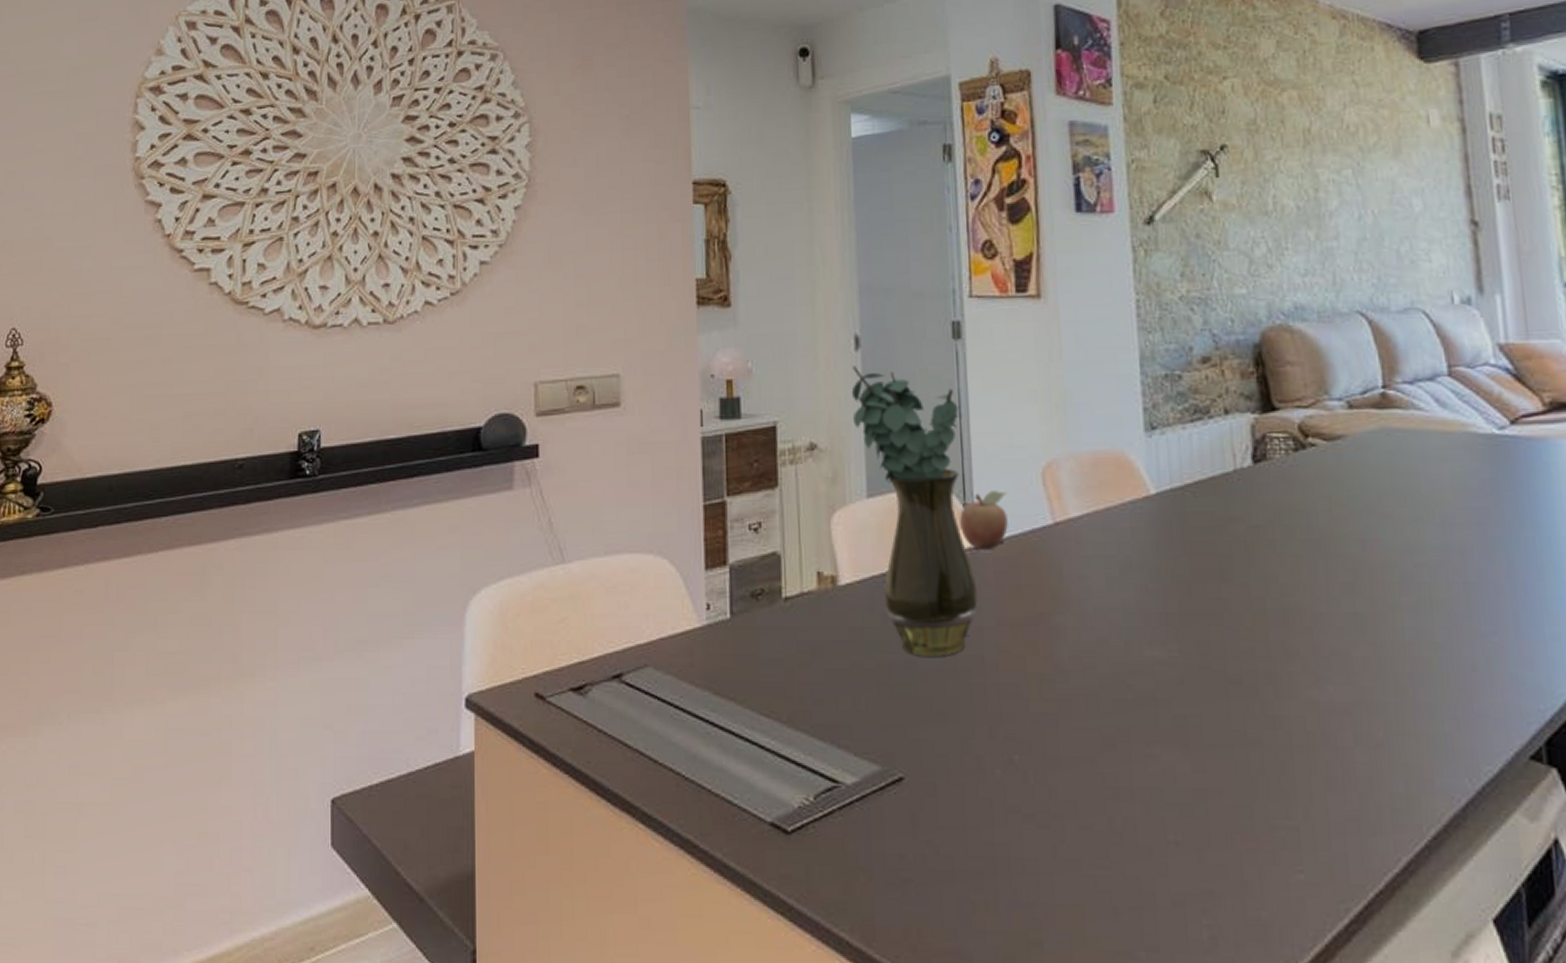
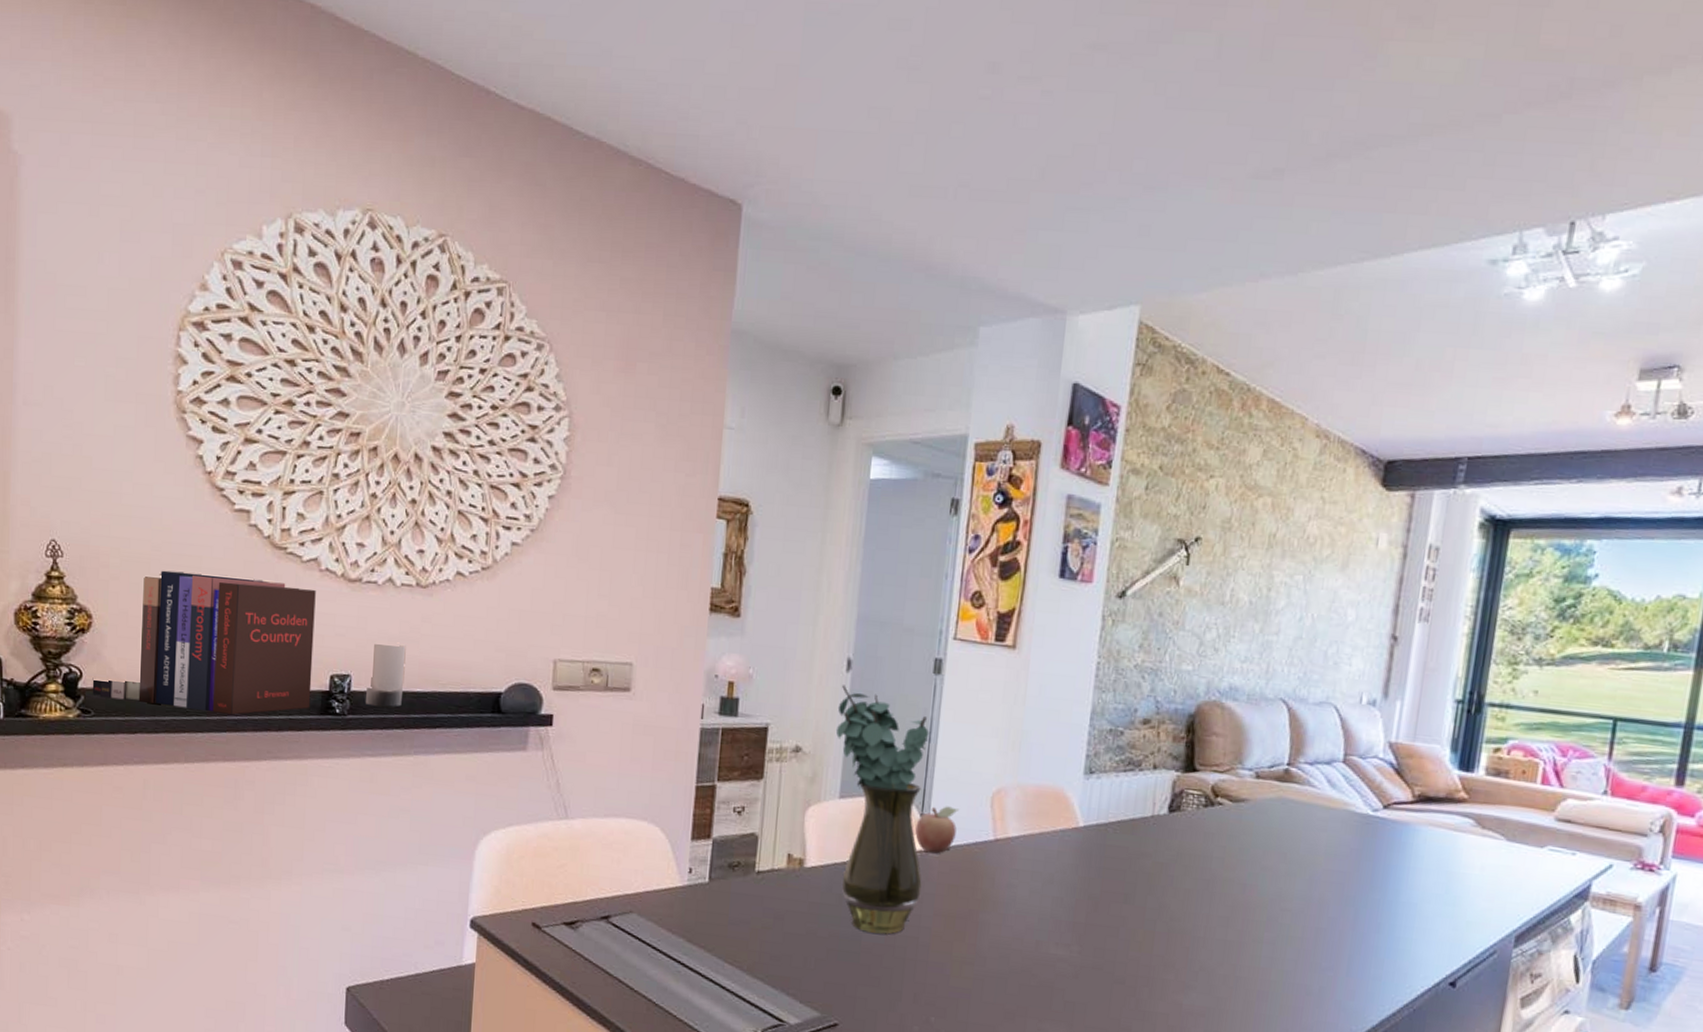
books: none [52,340,280,493] -> present [92,570,316,715]
candle: none [337,388,377,462] -> present [366,641,406,707]

